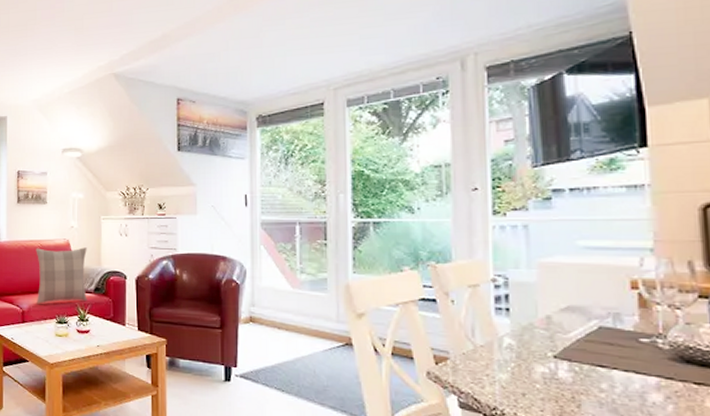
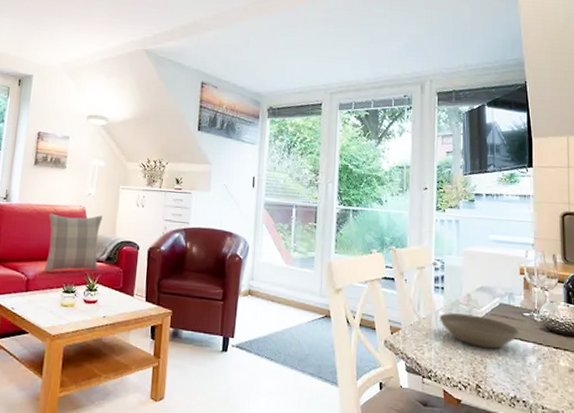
bowl: none [504,339,633,383] -> present [439,313,519,348]

